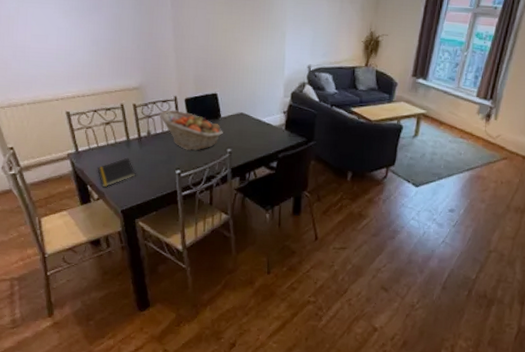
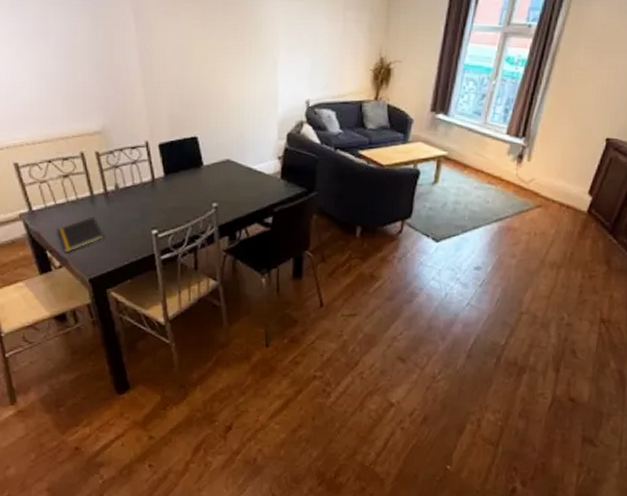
fruit basket: present [159,110,223,151] -> none [128,158,207,207]

